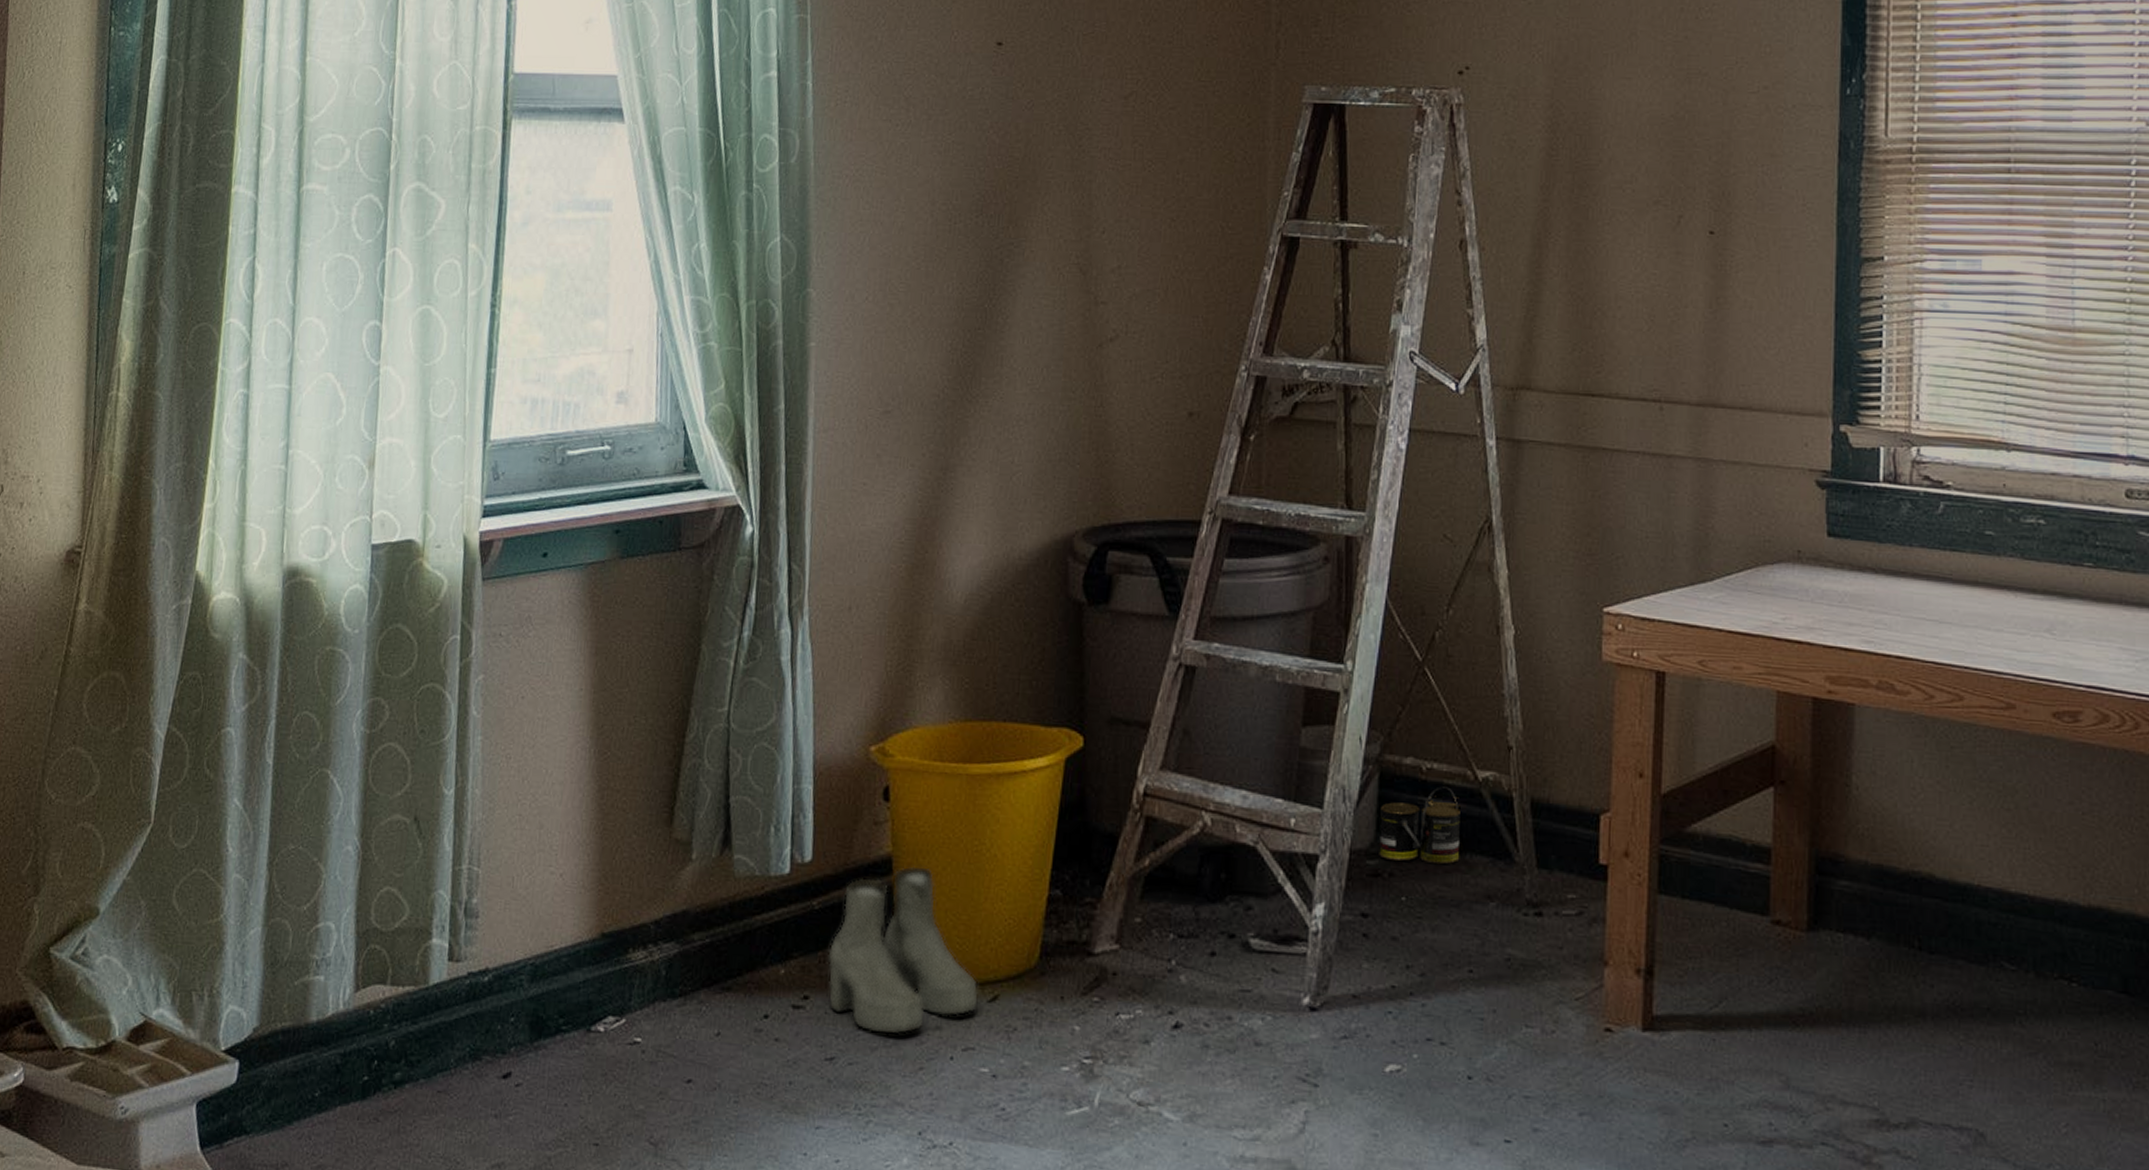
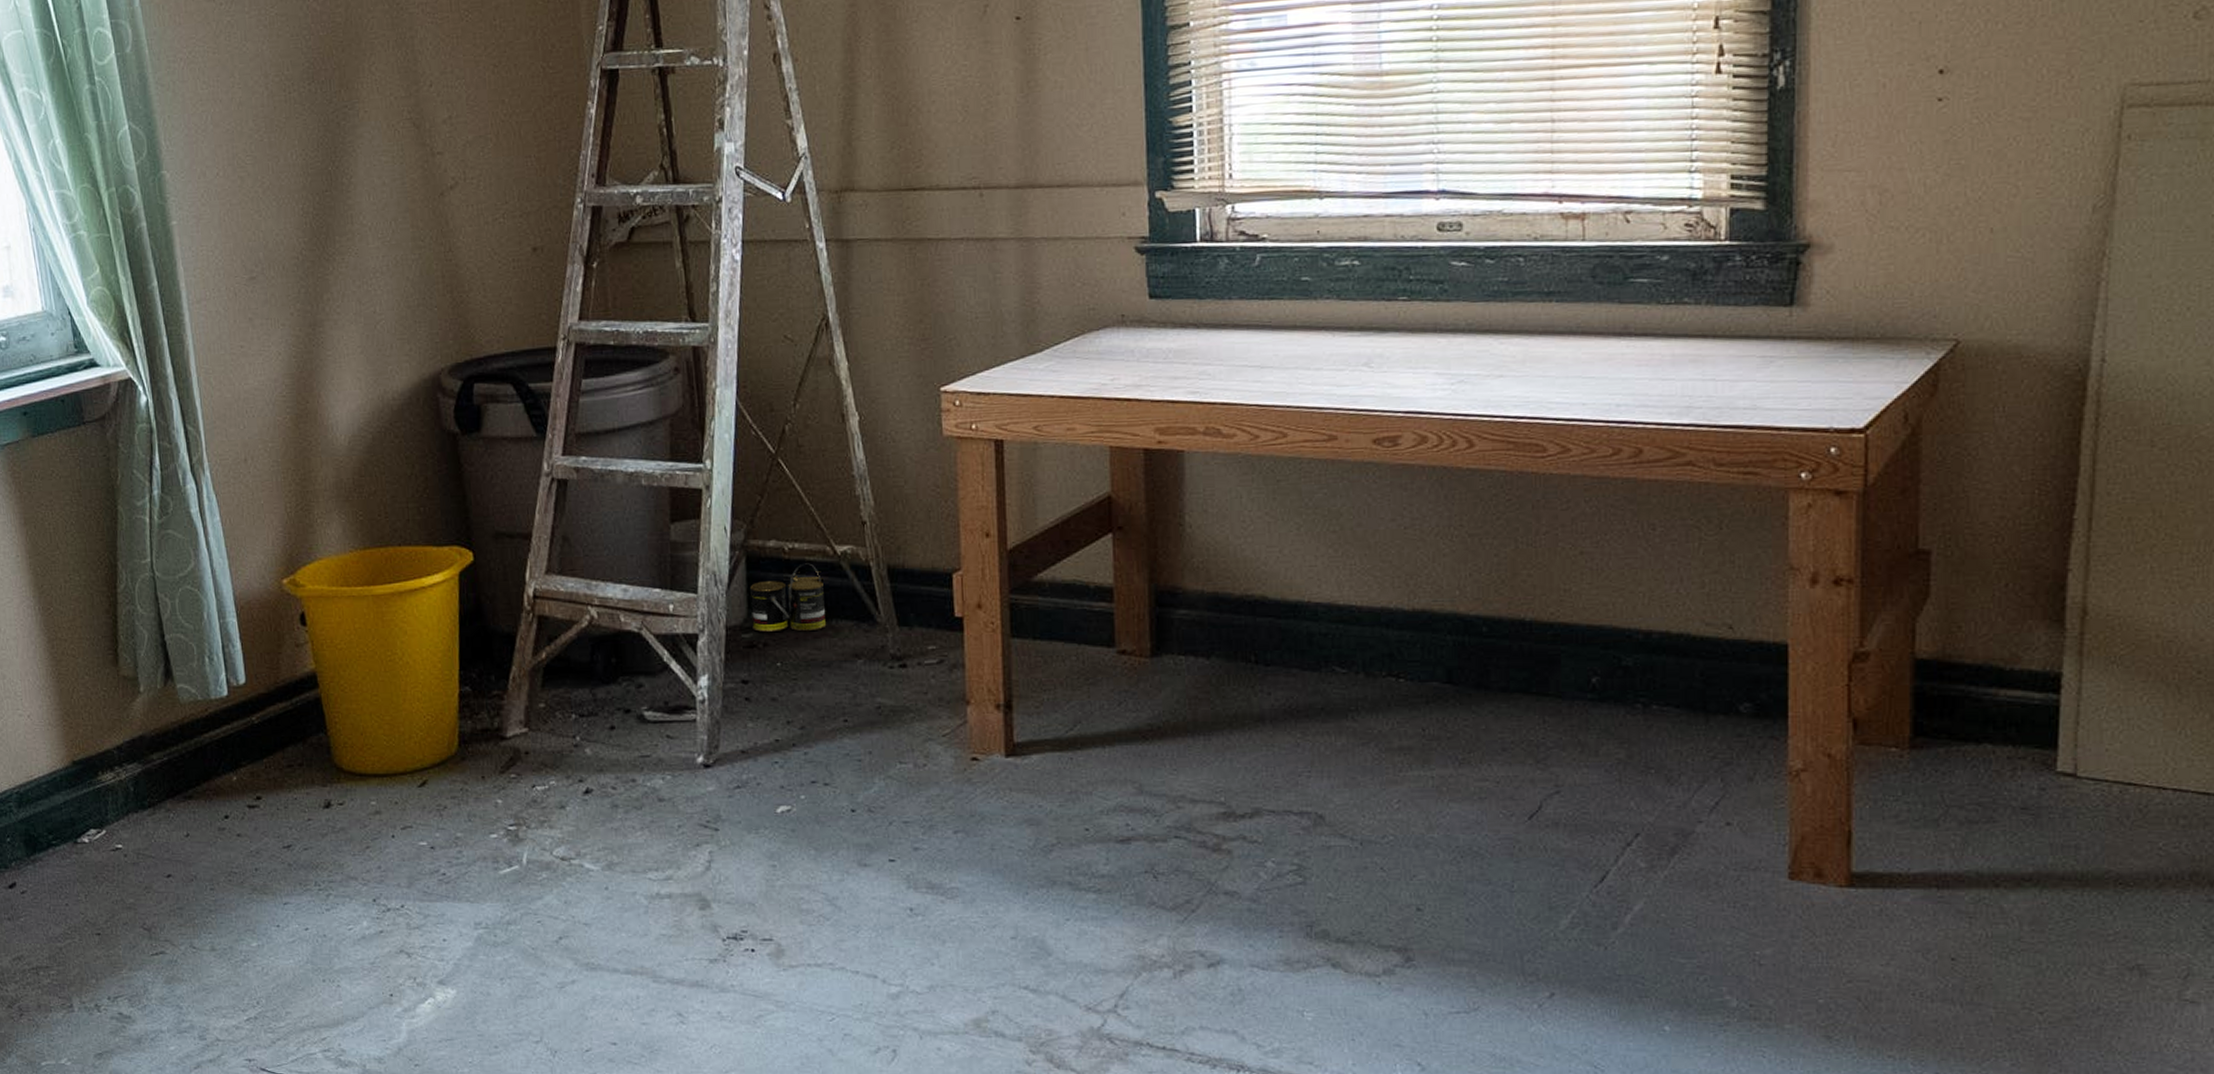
boots: present [827,866,979,1036] -> none [272,679,411,823]

